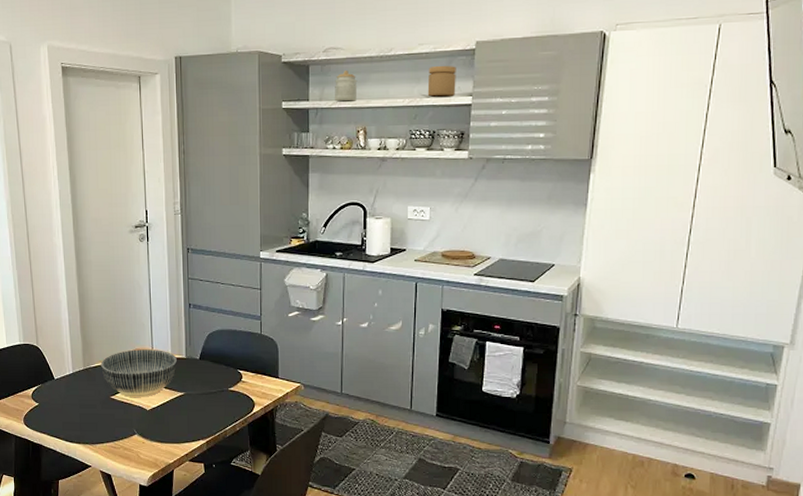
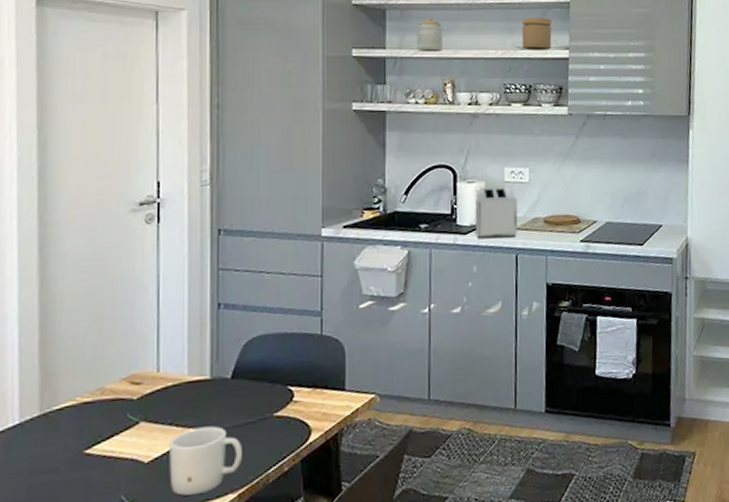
bowl: present [101,349,177,397] -> none [70,371,196,448]
mug: none [162,391,208,437] -> present [169,426,242,496]
toaster: none [381,222,418,269] -> present [474,185,518,240]

